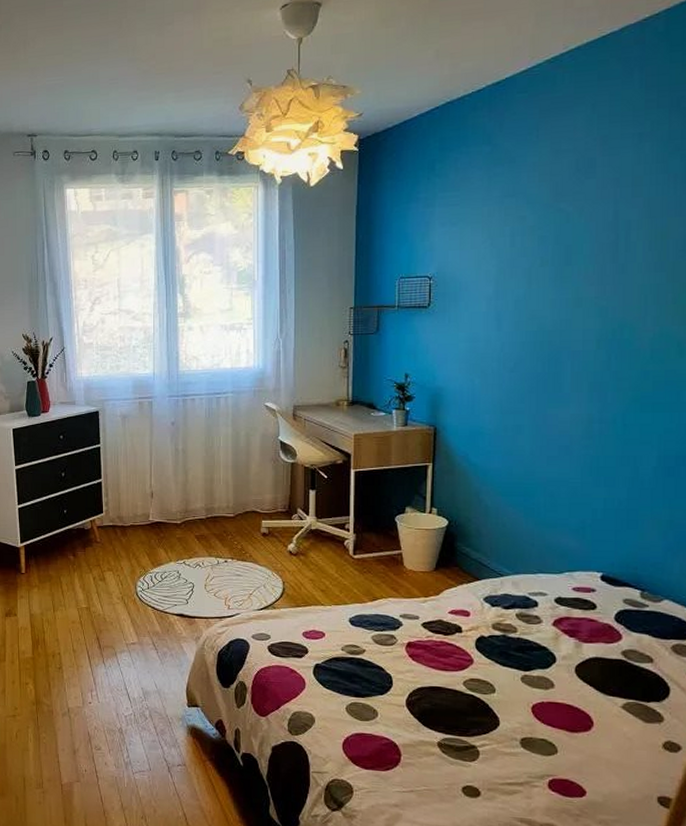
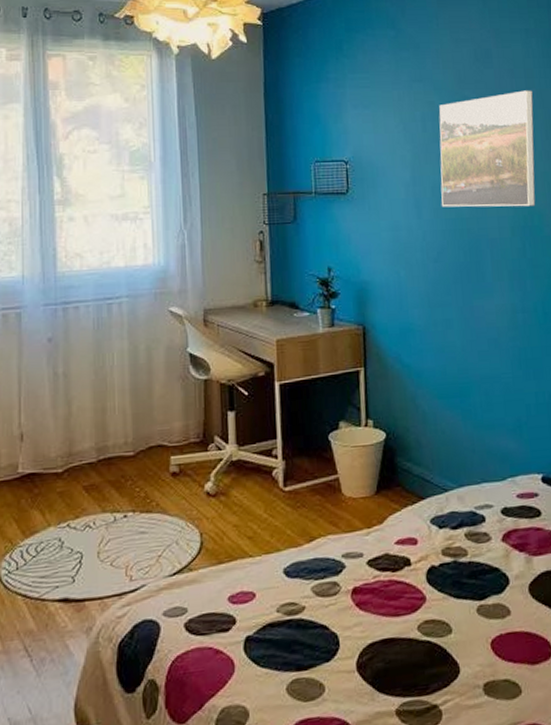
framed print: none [523,199,639,320] -> present [439,90,536,208]

